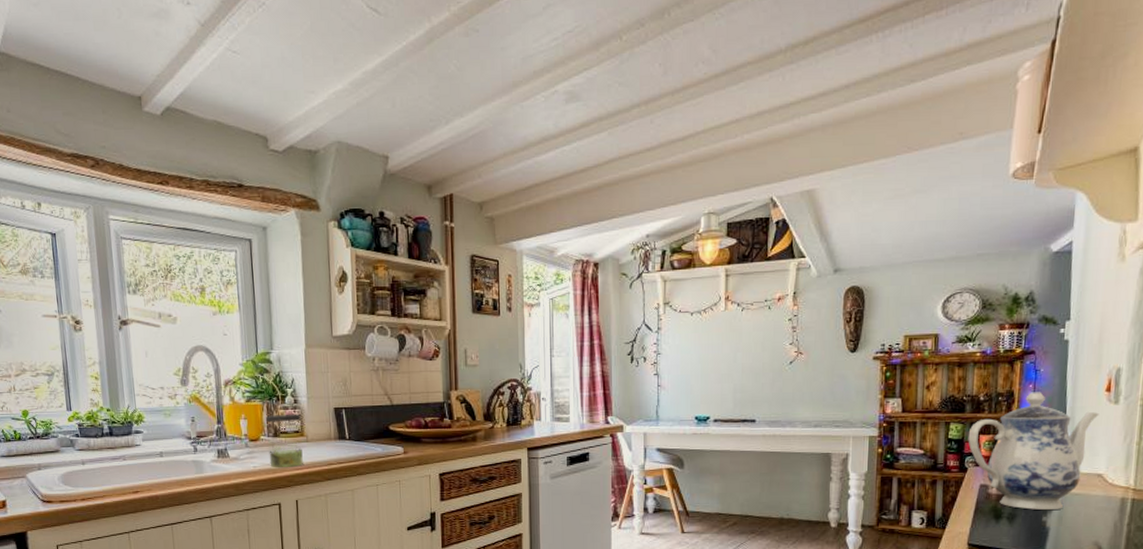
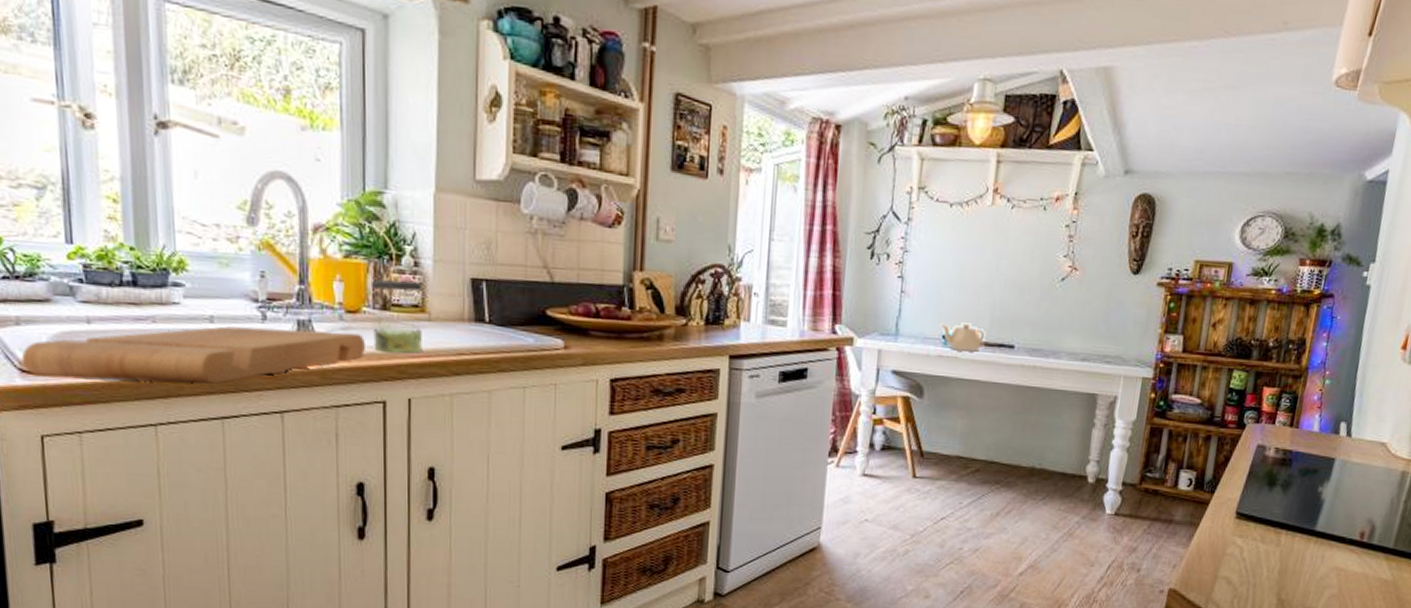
cutting board: none [42,455,265,503] -> present [21,326,366,385]
teapot: none [694,405,731,429] -> present [942,323,985,353]
teapot: present [968,392,1099,511] -> none [1250,342,1391,480]

